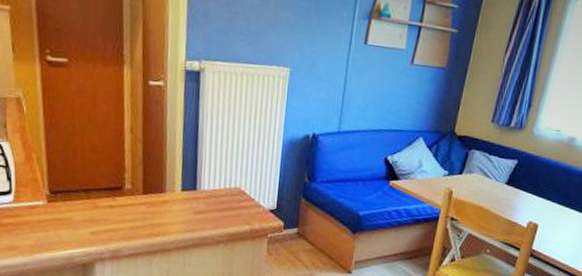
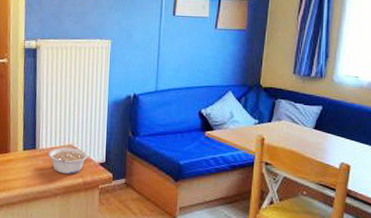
legume: none [211,189,257,221] -> present [49,147,88,174]

